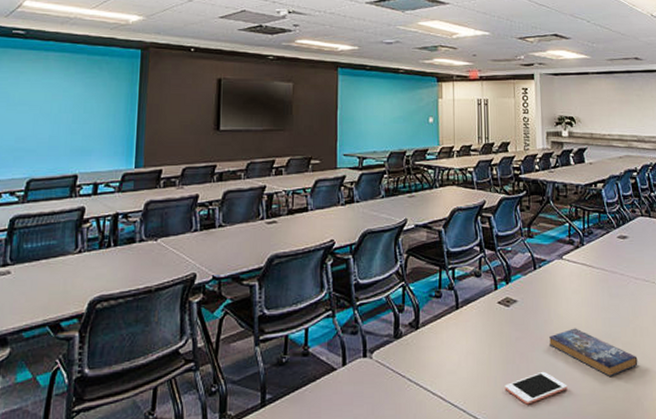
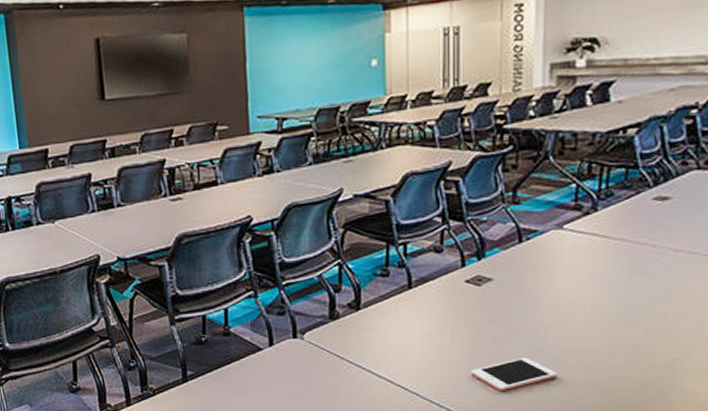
book: present [549,328,638,377] -> none [536,310,666,366]

